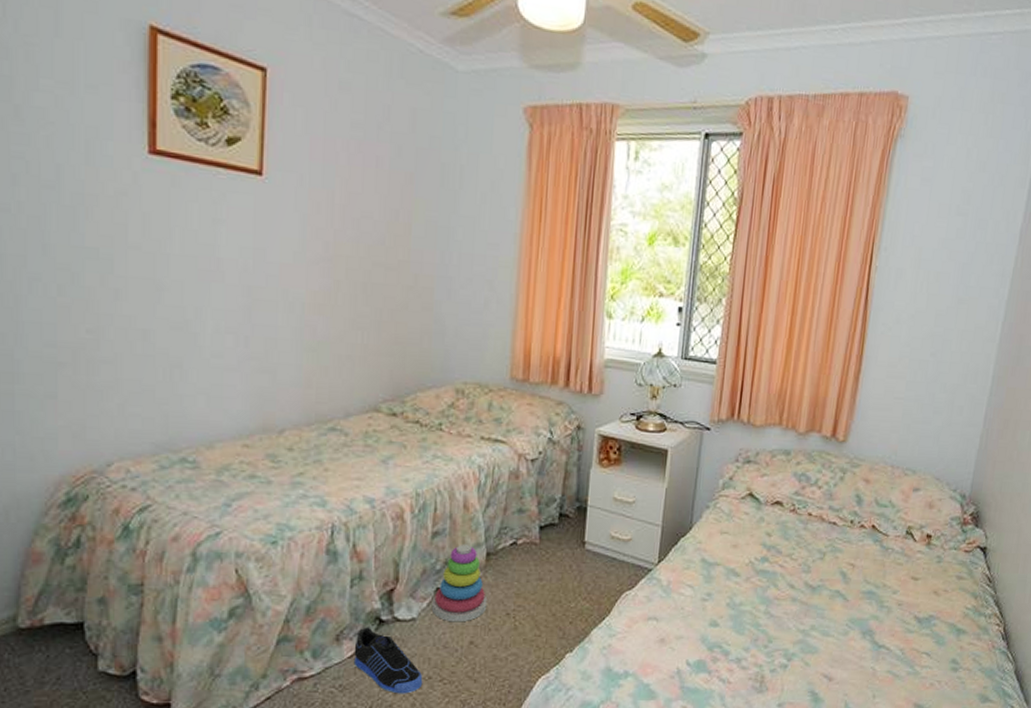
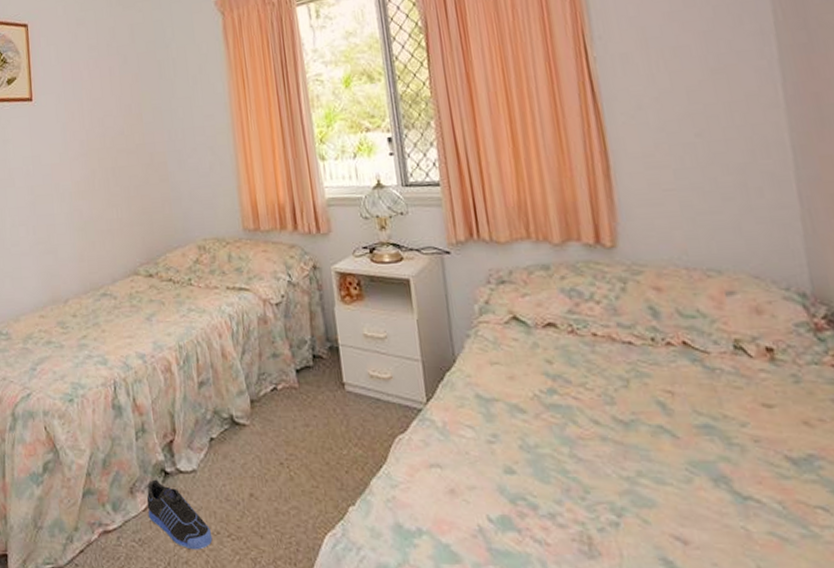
stacking toy: present [431,545,488,622] -> none [208,393,260,473]

